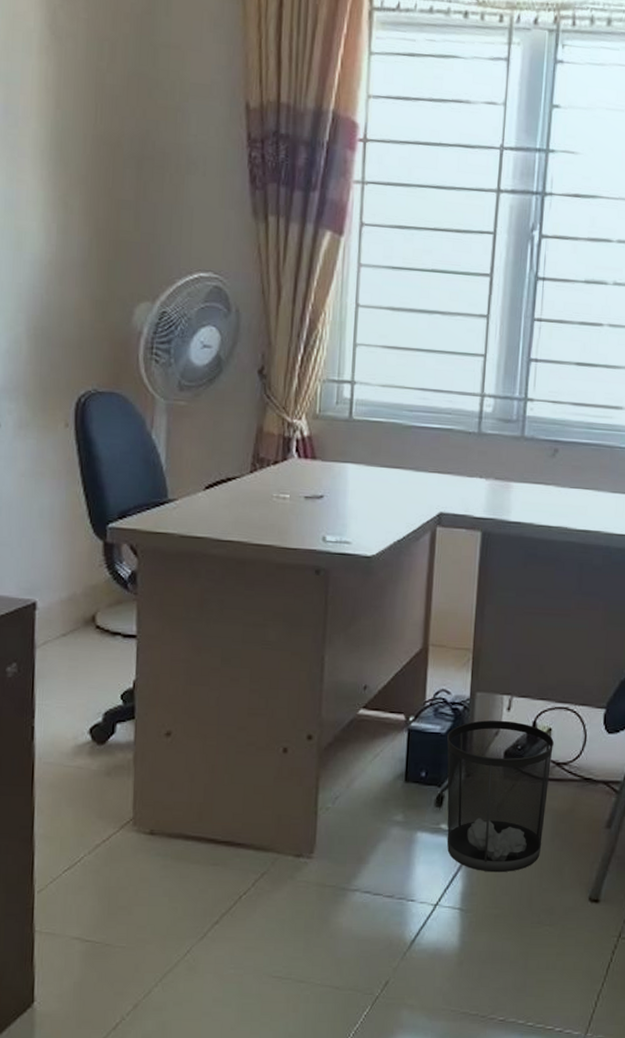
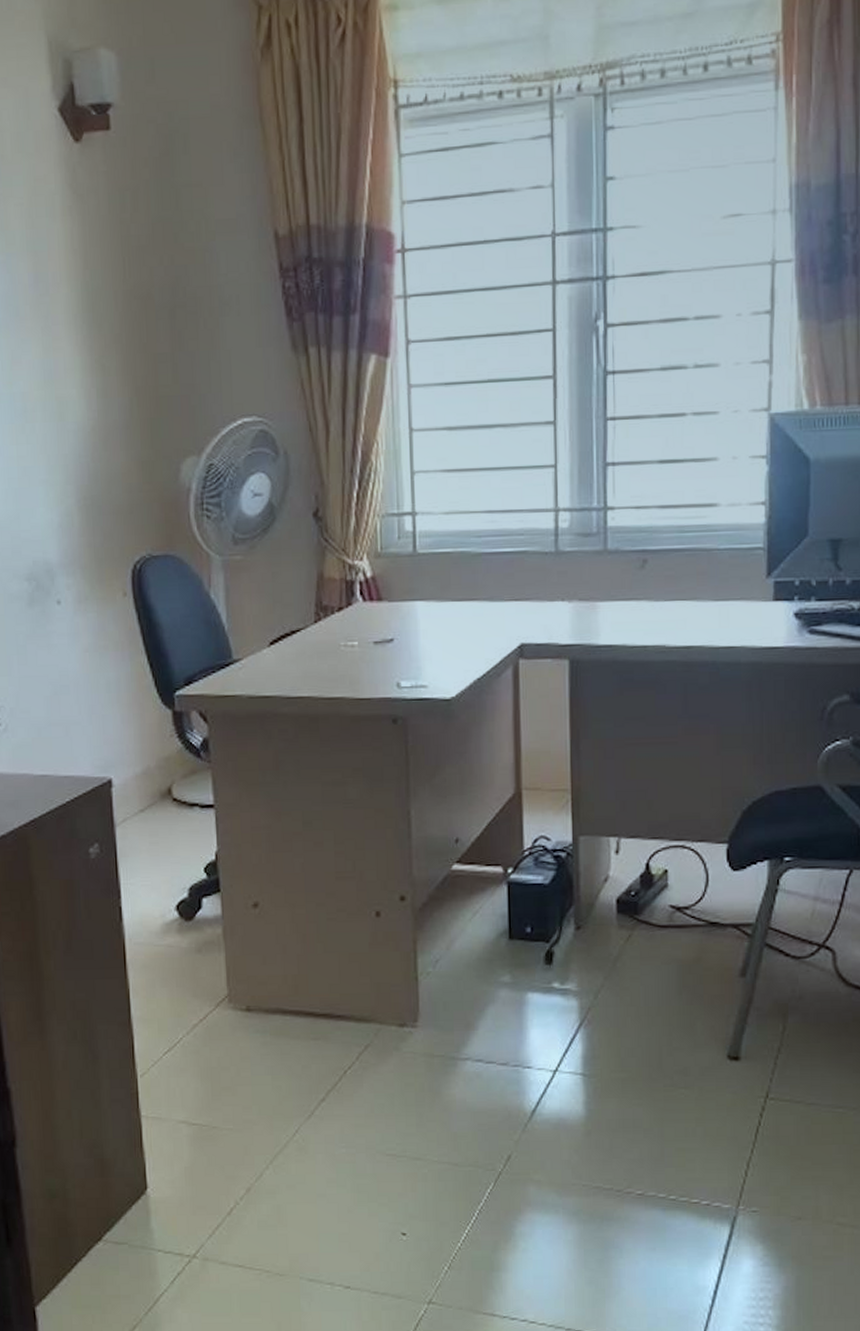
waste bin: present [447,720,554,873] -> none [551,865,671,1033]

